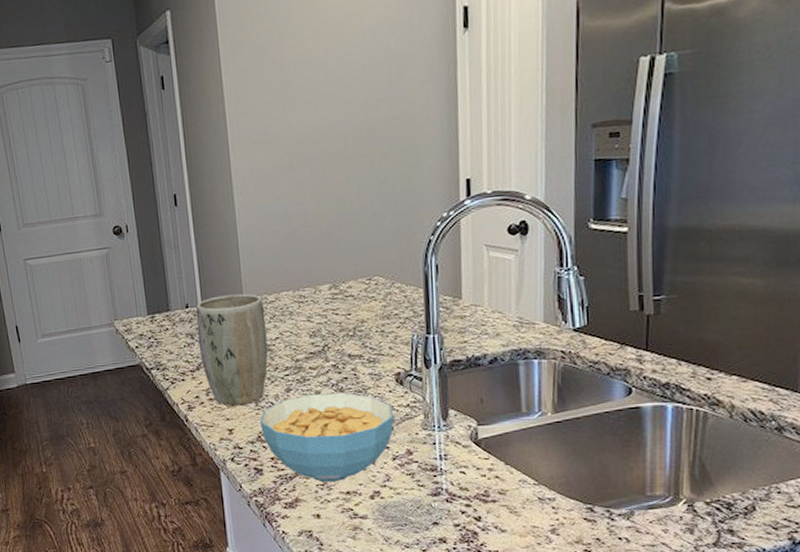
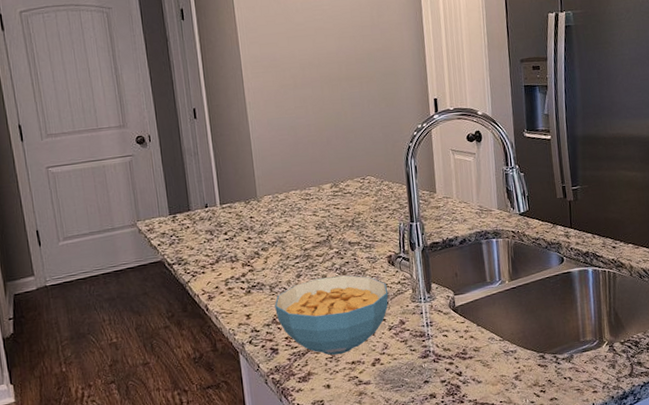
plant pot: present [195,293,268,405] -> none [214,193,280,293]

